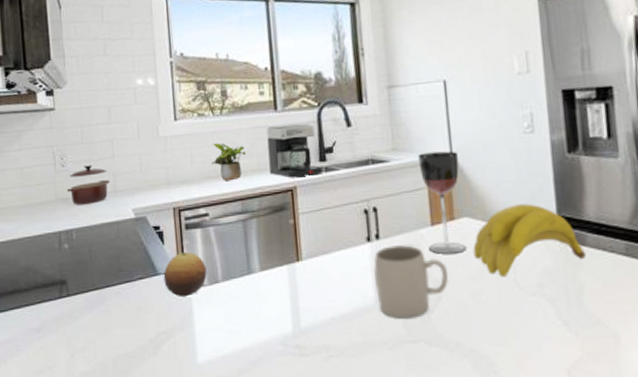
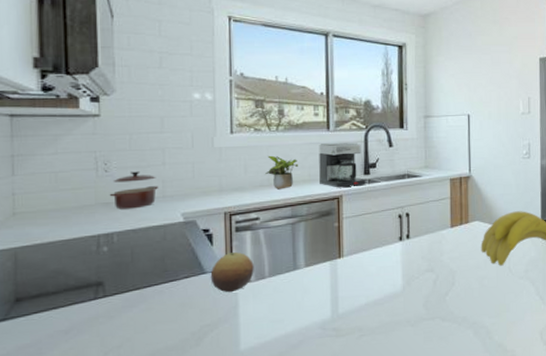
mug: present [373,245,450,318] -> none [403,243,462,301]
wineglass: present [417,151,467,254] -> none [444,169,476,250]

